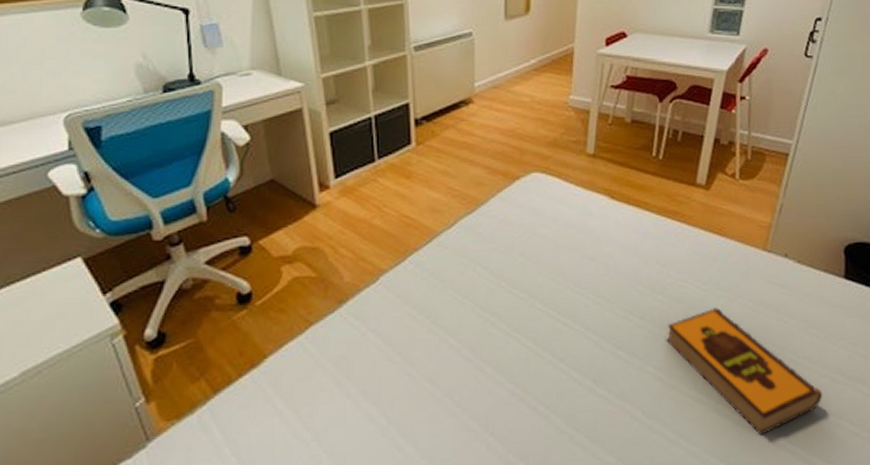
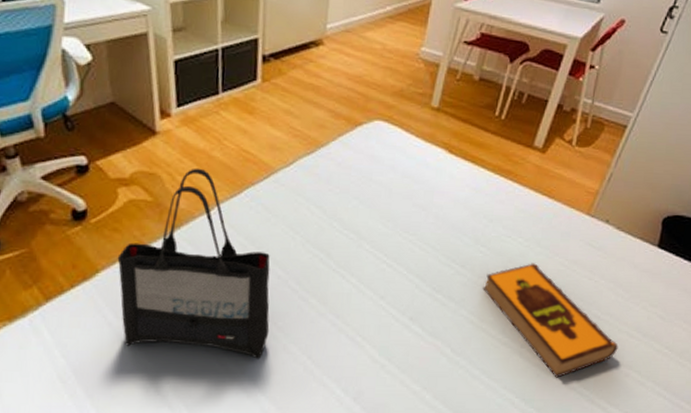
tote bag: none [284,238,447,441] -> present [117,168,270,359]

